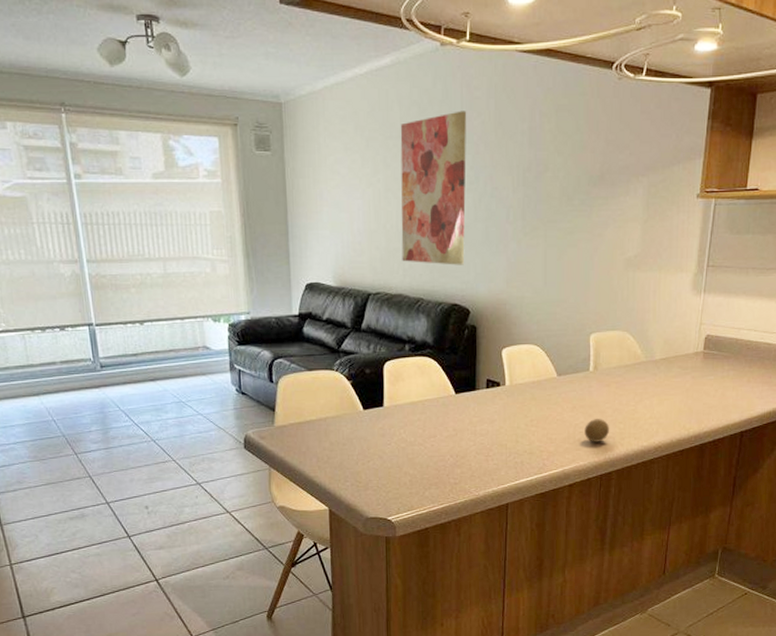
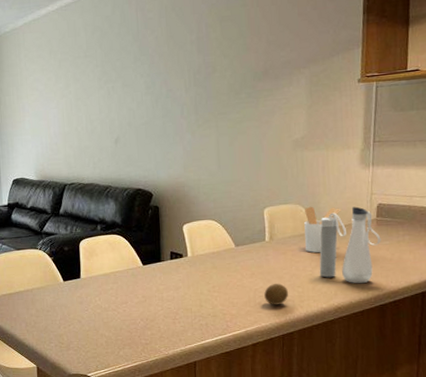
wall art: present [400,111,467,265] -> none [86,30,146,157]
utensil holder: none [630,334,669,387] -> present [304,206,341,253]
water bottle: none [642,337,706,421] -> present [319,206,381,284]

